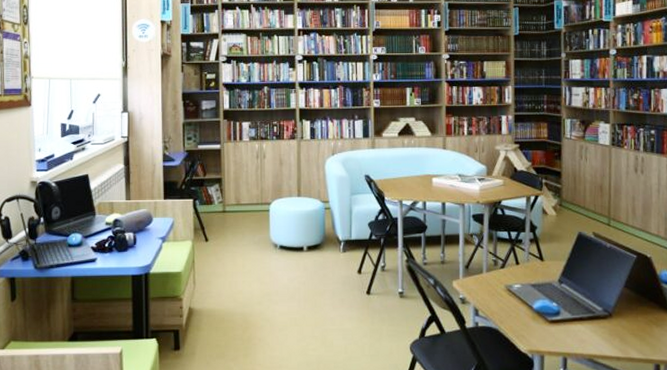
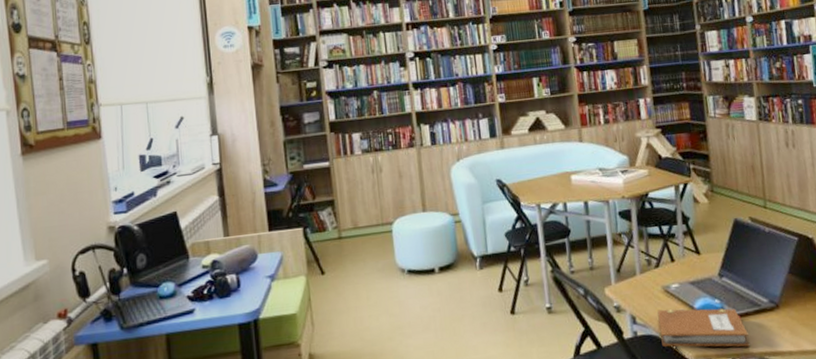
notebook: none [499,306,581,348] -> present [657,308,750,347]

